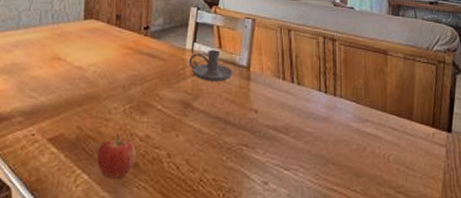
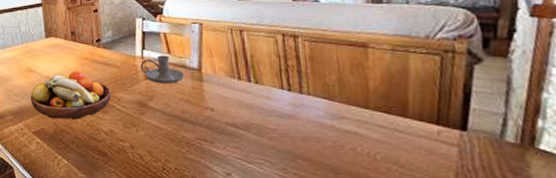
fruit bowl: none [52,62,153,122] -> present [31,71,111,119]
apple: present [97,134,136,180] -> none [72,129,104,165]

